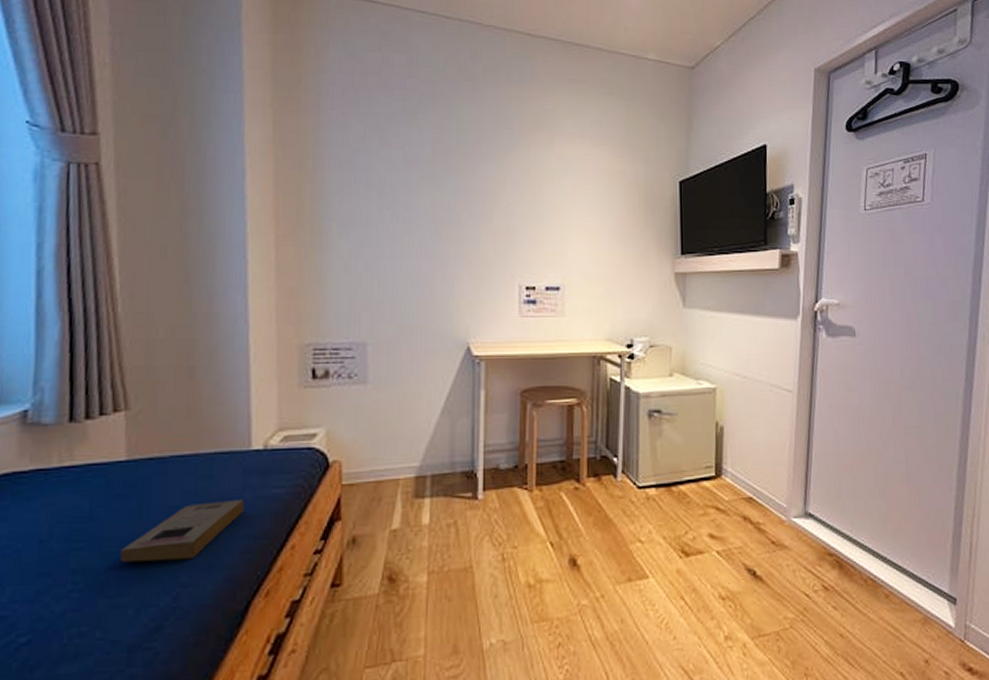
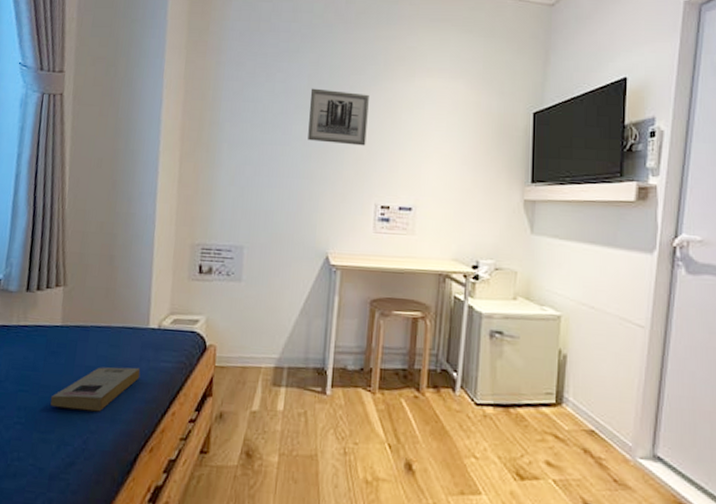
wall art: none [435,156,505,221] -> present [308,88,369,146]

